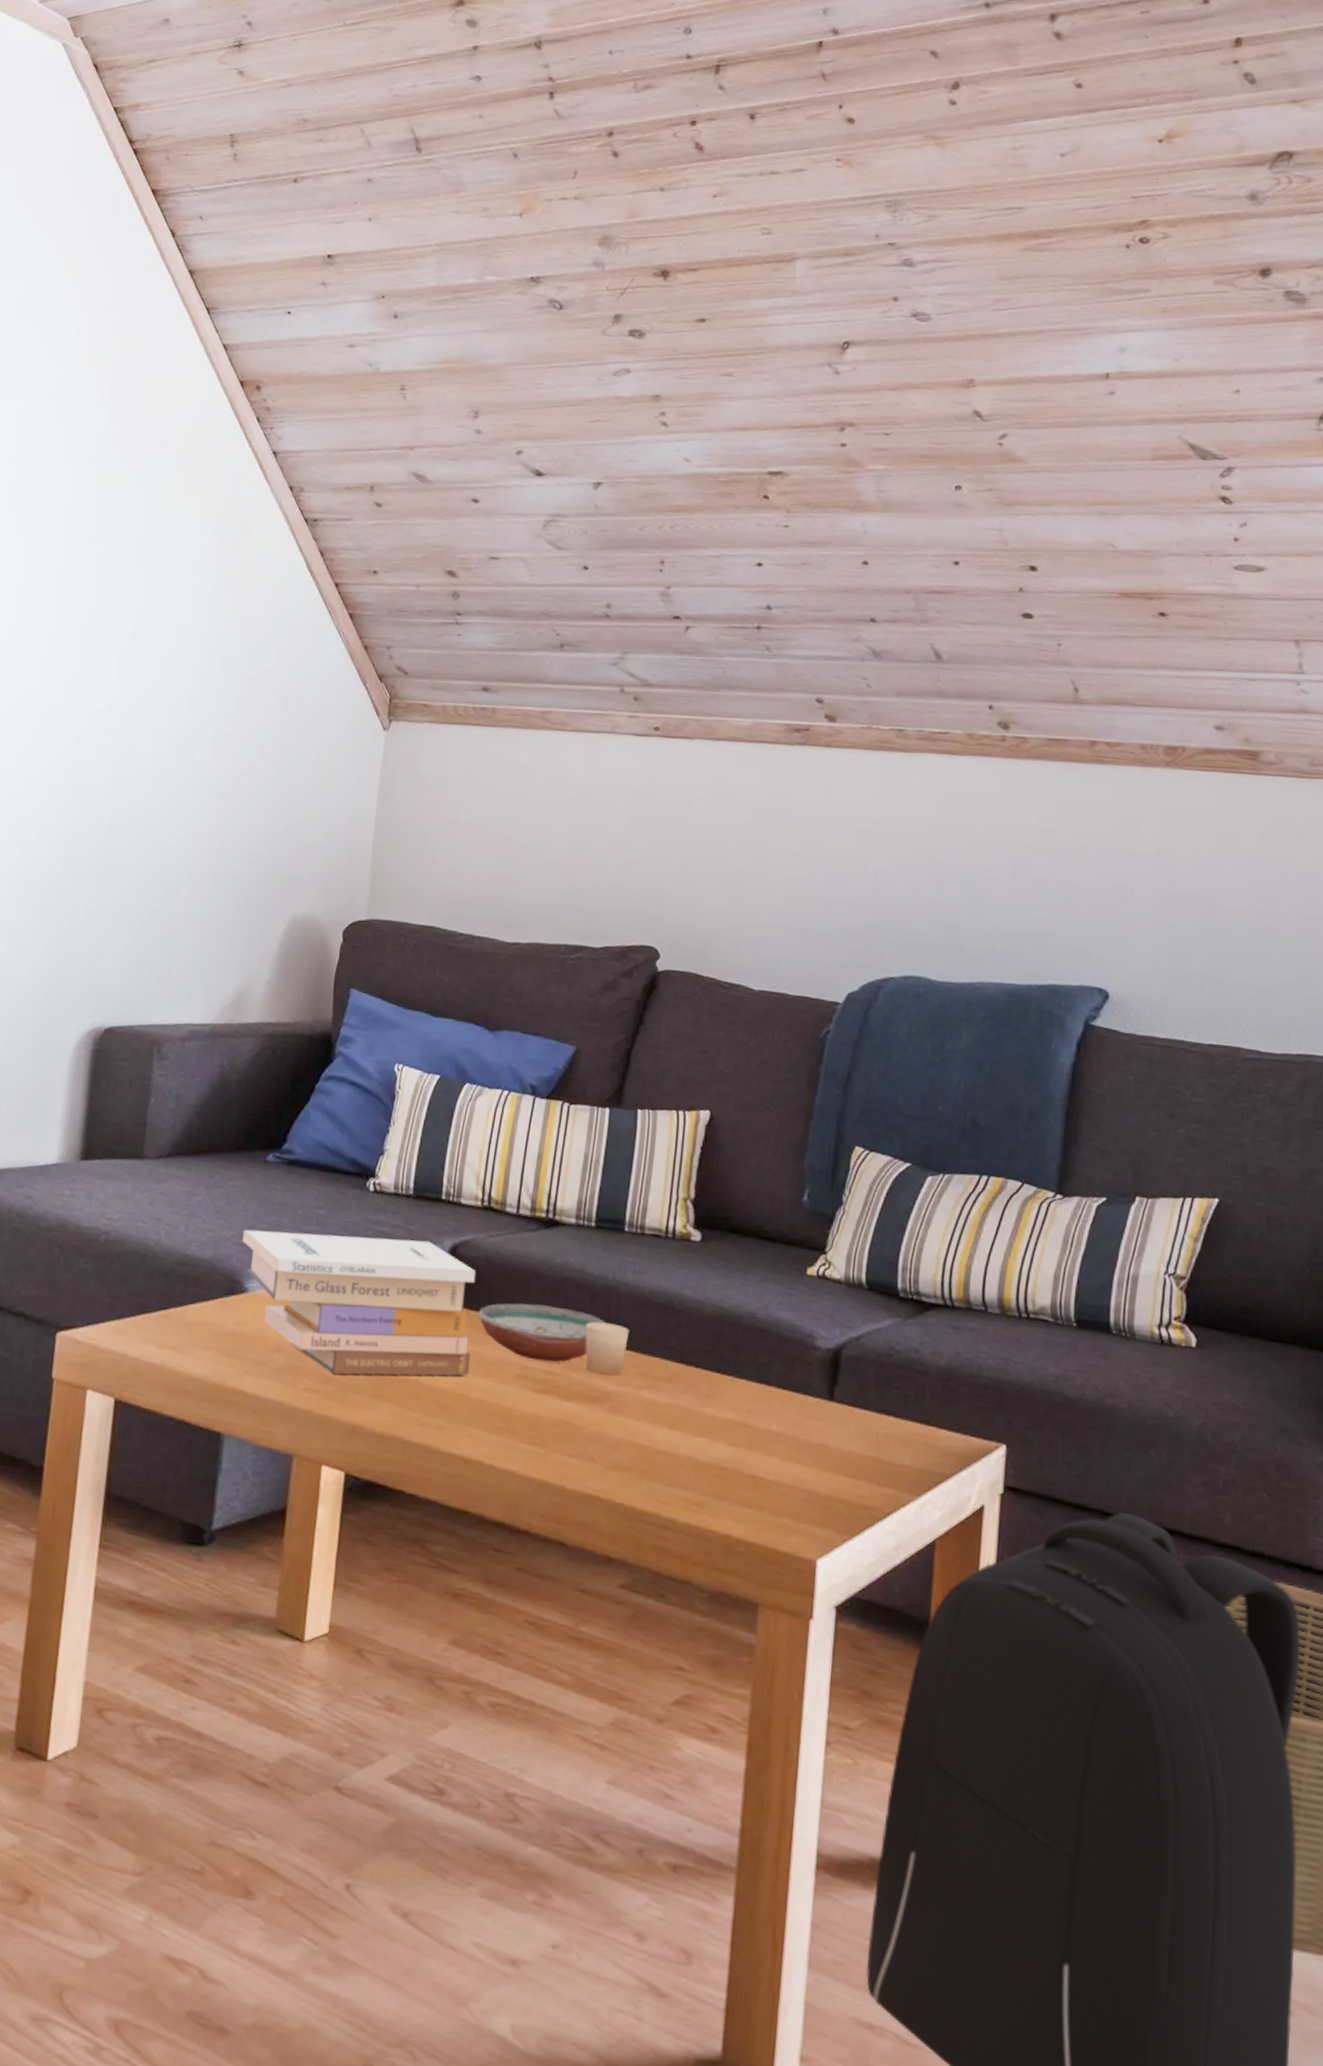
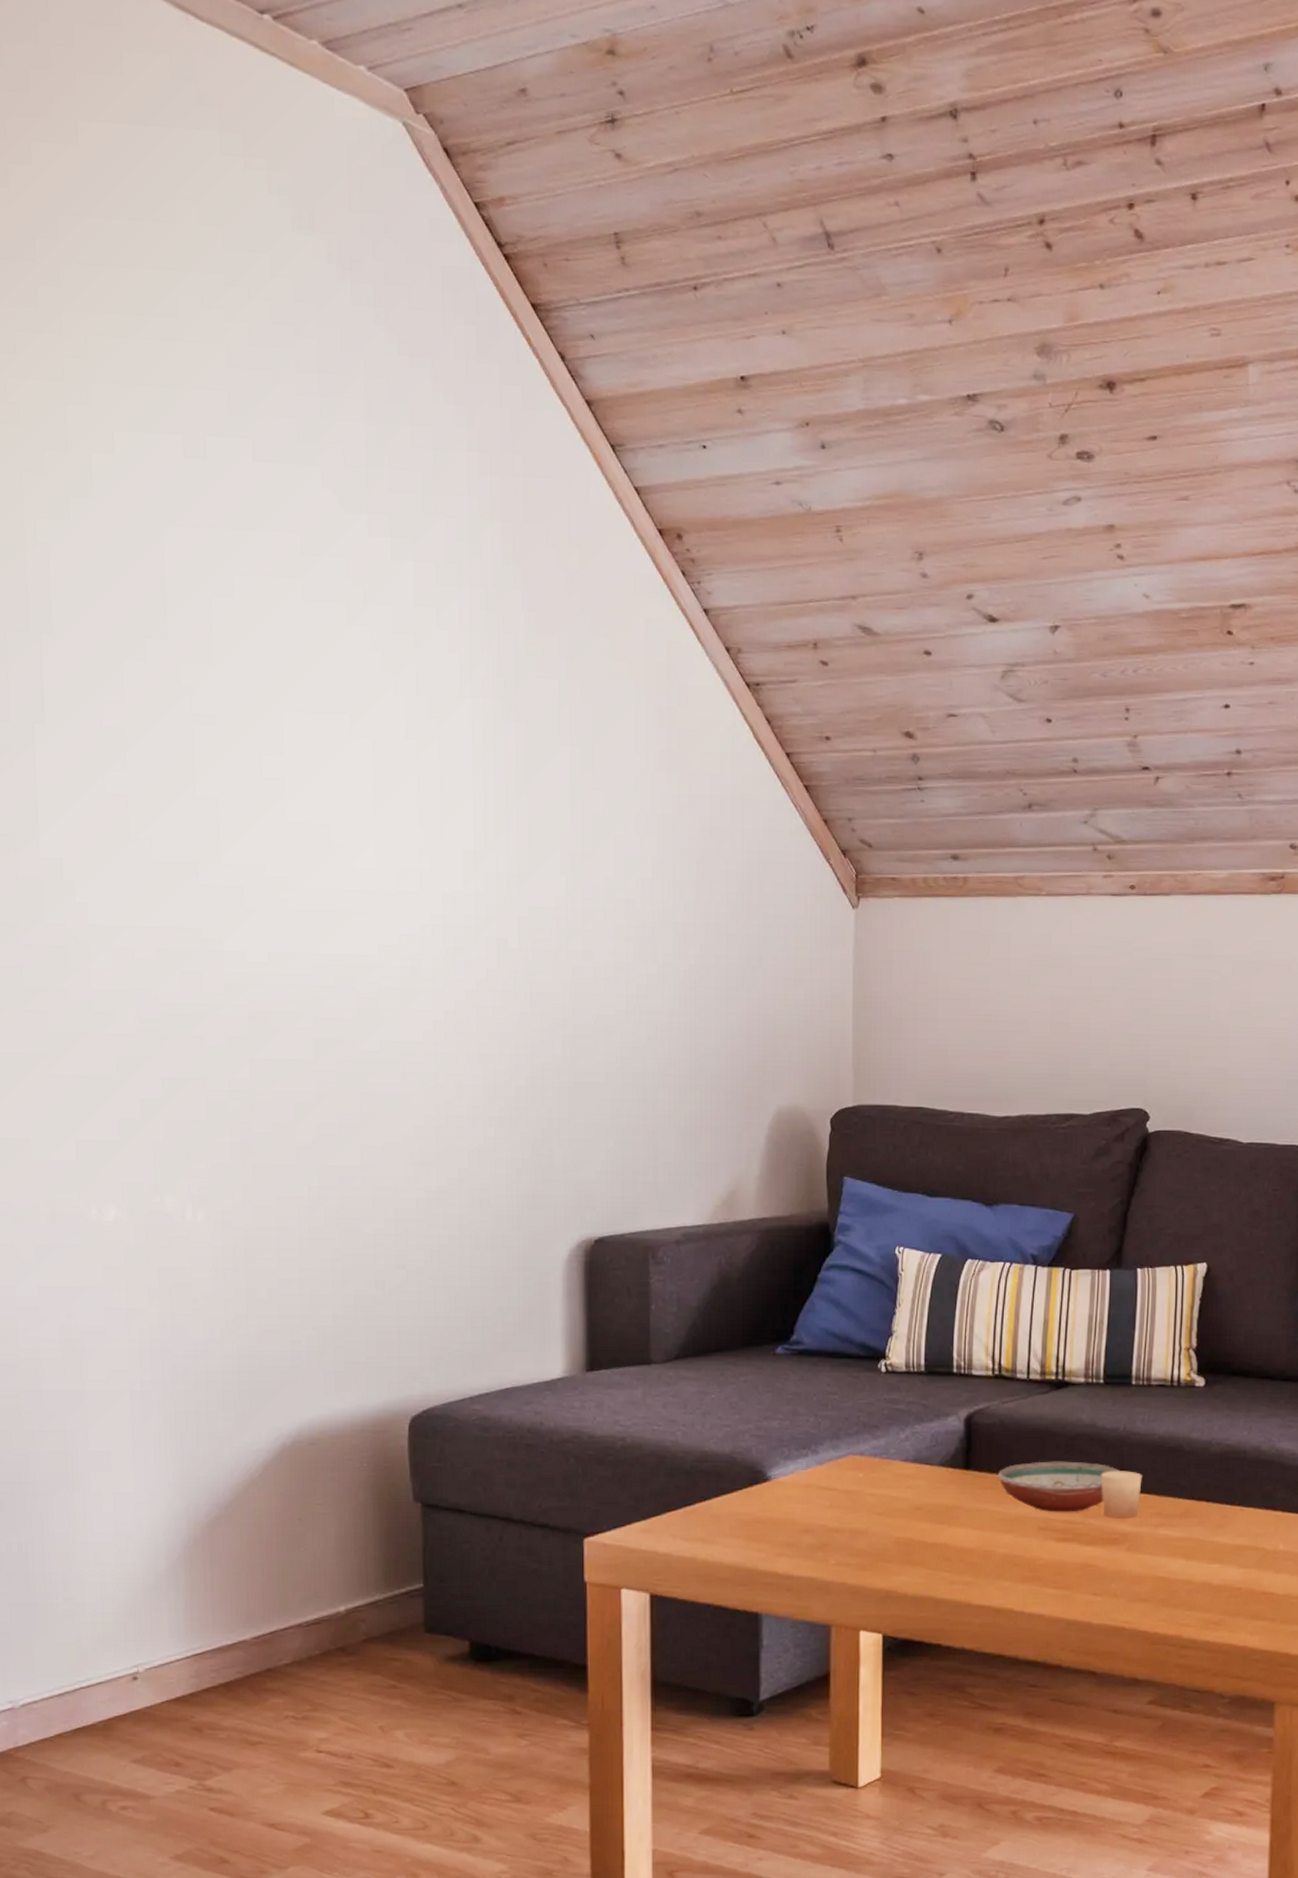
books: present [242,1229,477,1376] -> none [760,1413,994,1546]

